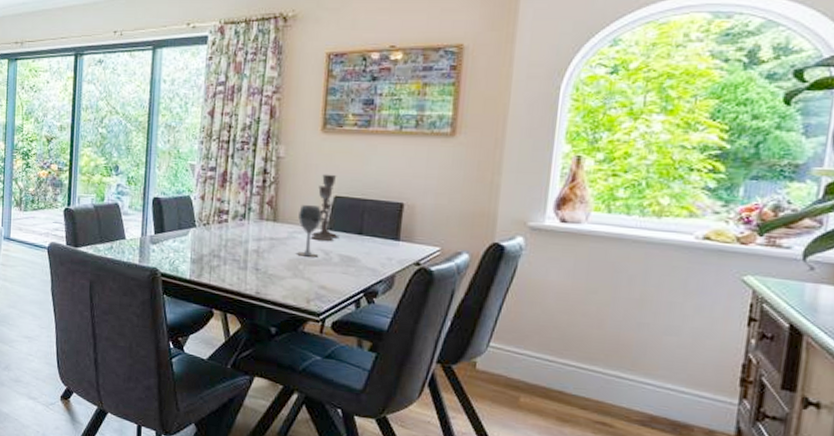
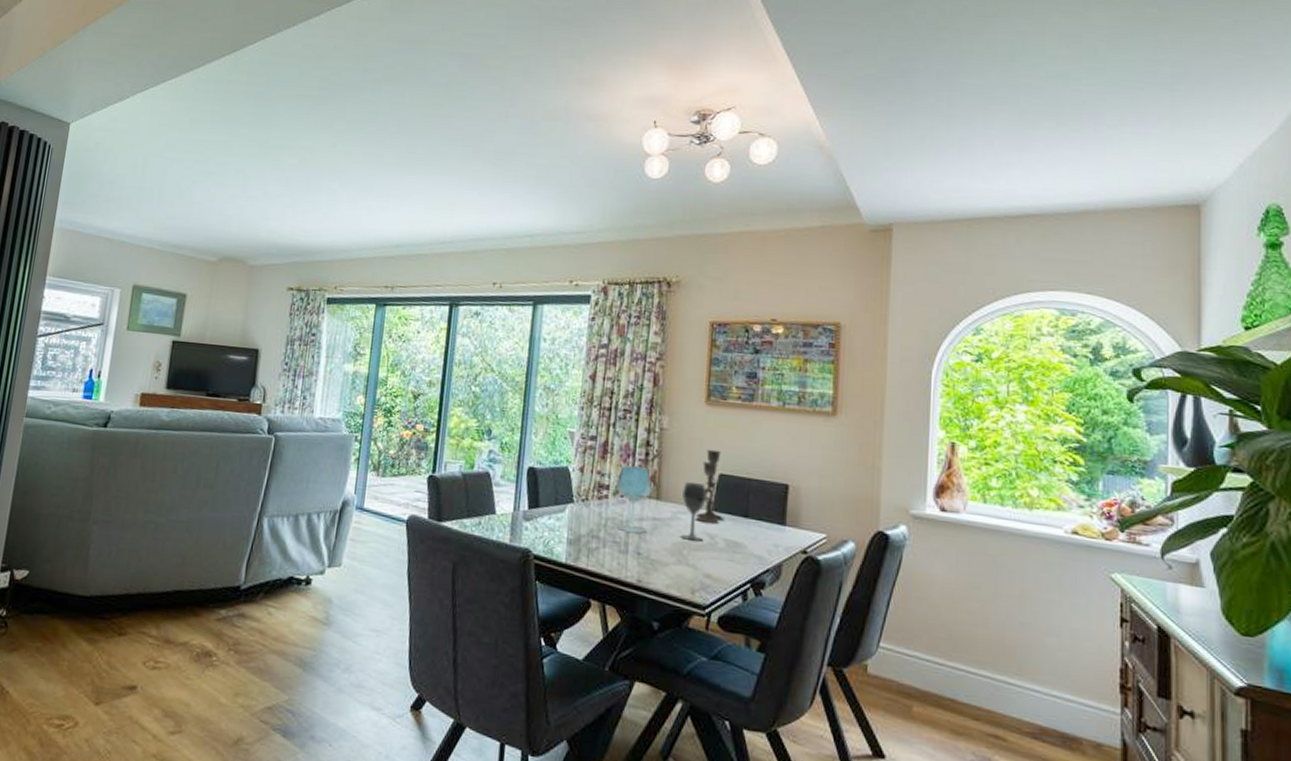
wine glass: none [235,192,270,252] -> present [616,465,653,533]

